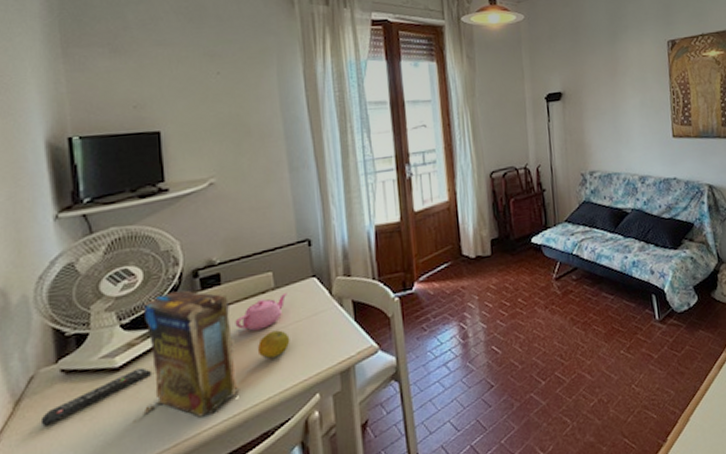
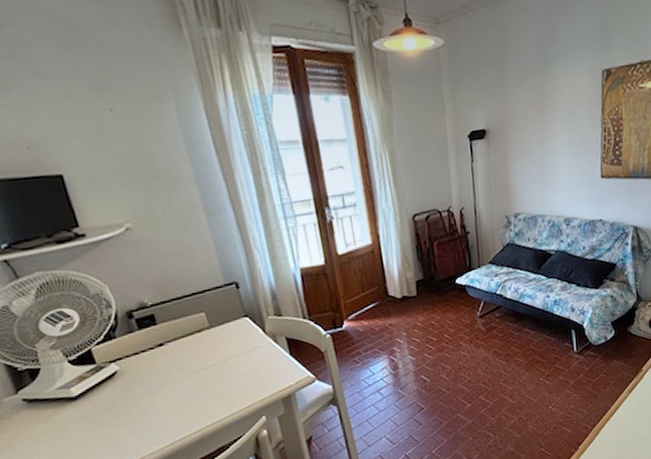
remote control: present [40,367,153,427] -> none [15,396,109,445]
cereal box: present [132,290,238,424] -> none [86,330,191,442]
teapot: present [235,292,287,331] -> none [176,330,223,365]
fruit: present [257,330,290,359] -> none [202,364,232,388]

